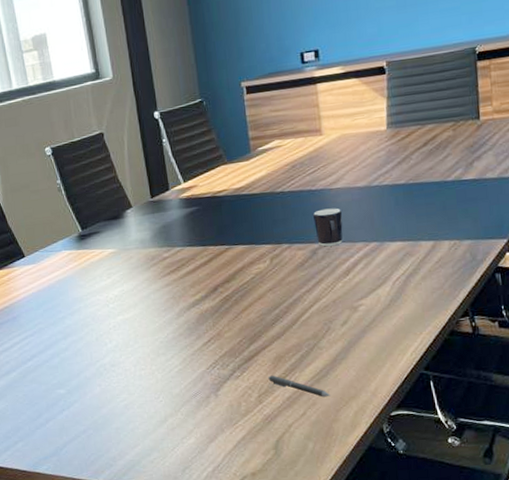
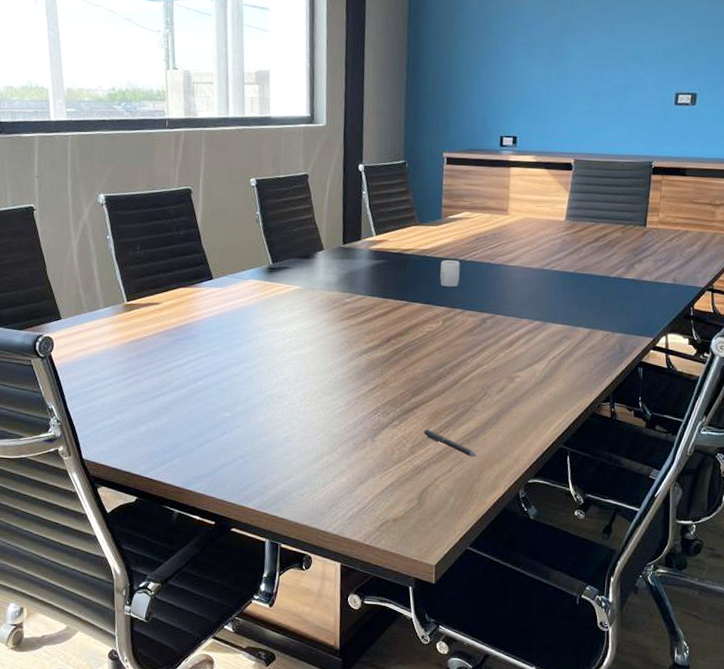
mug: none [258,193,281,224] -> present [440,260,460,288]
mug: present [312,208,343,247] -> none [487,282,515,318]

